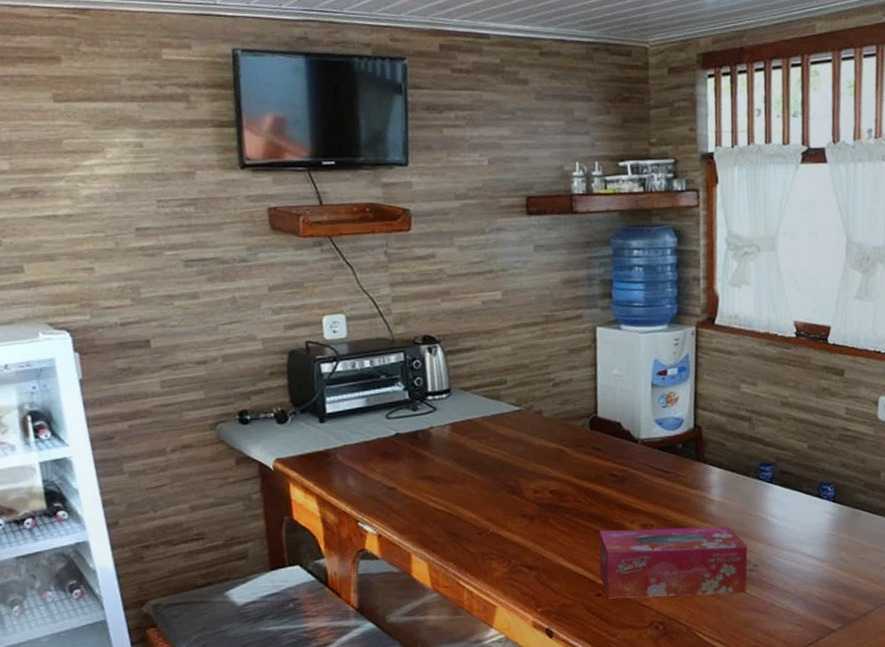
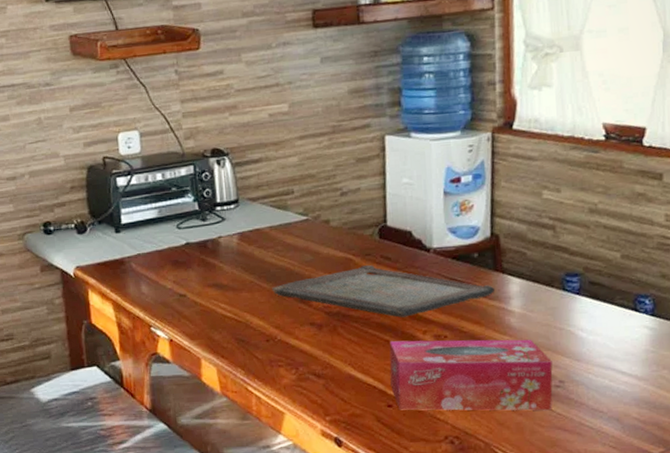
serving tray: none [484,456,698,508] -> present [272,265,496,318]

